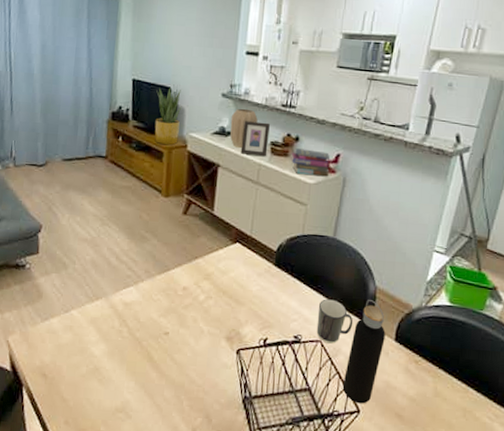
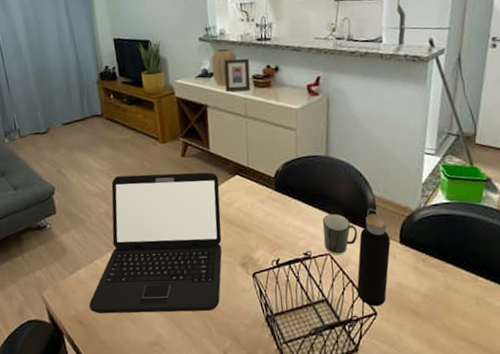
laptop: none [56,224,218,383] -> present [89,172,222,314]
books: present [291,148,331,177] -> none [273,76,313,102]

